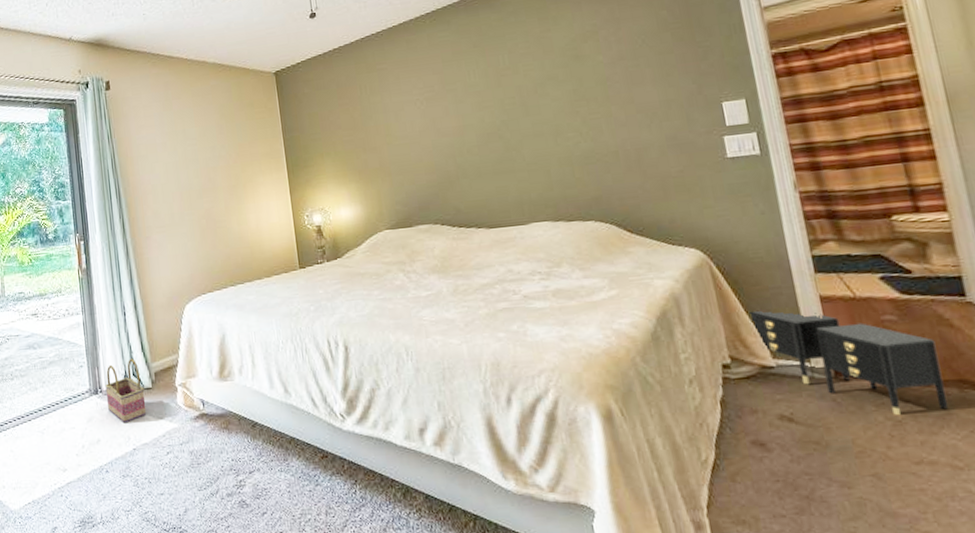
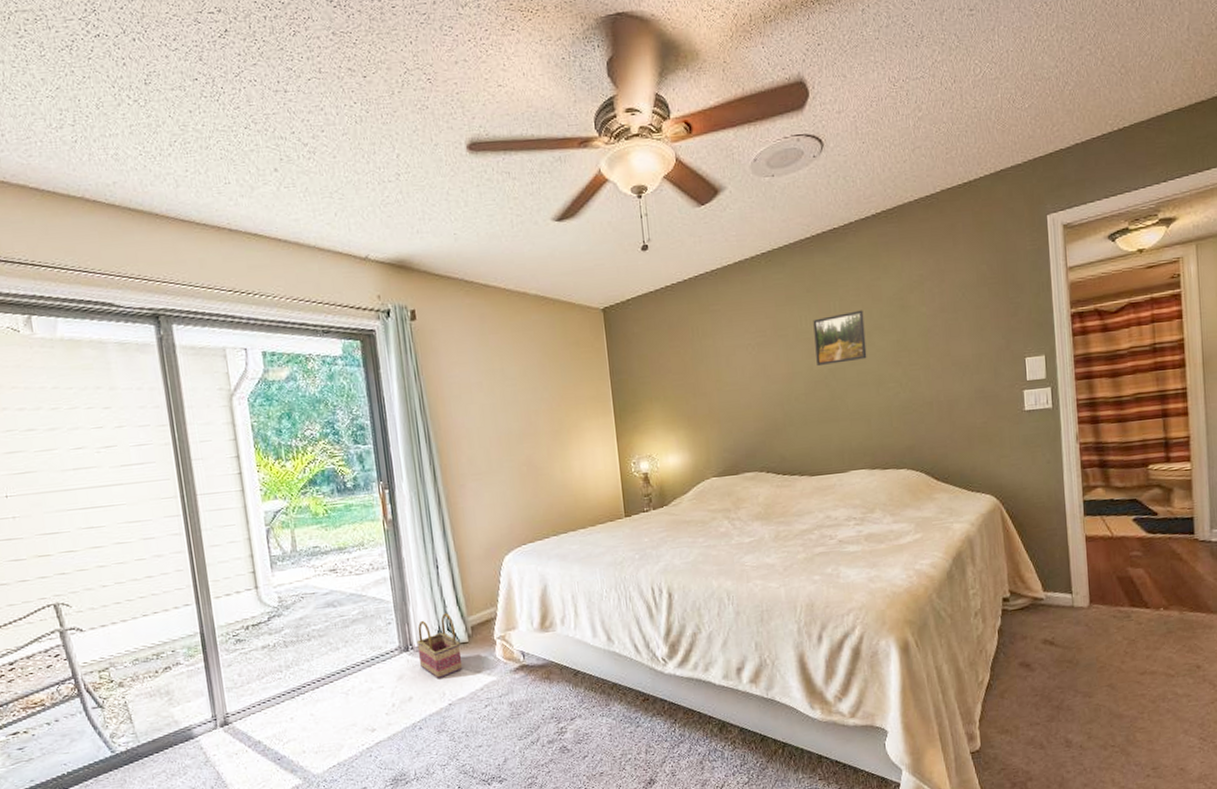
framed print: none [482,61,542,118] -> present [813,310,867,365]
nightstand: present [749,311,949,415] -> none [1029,550,1170,635]

